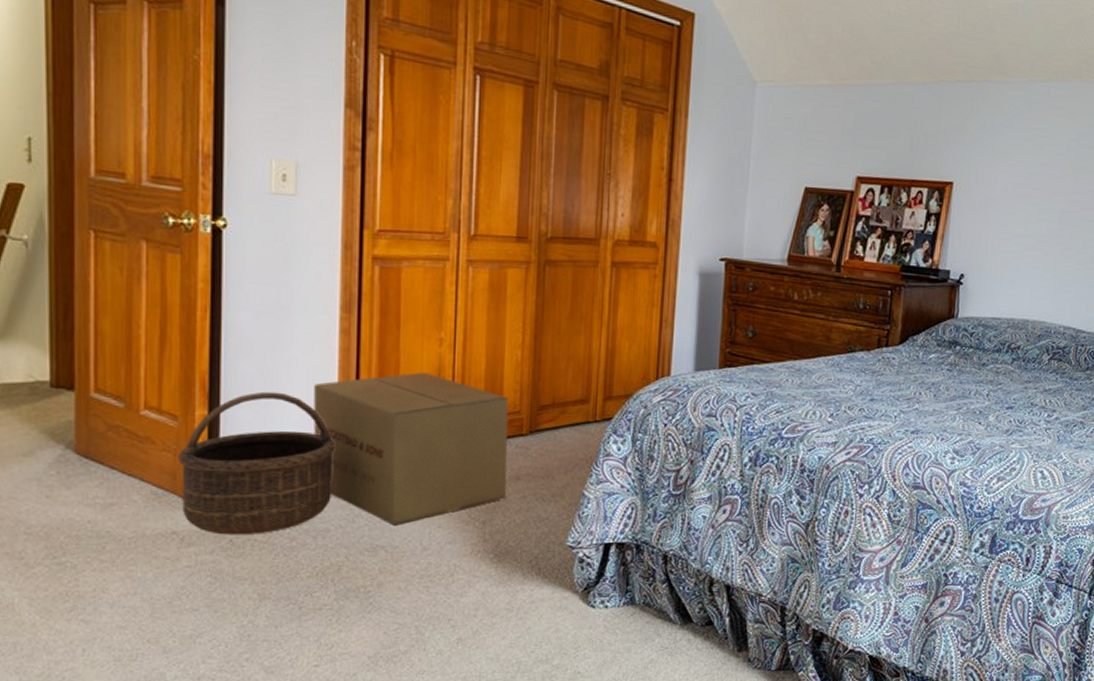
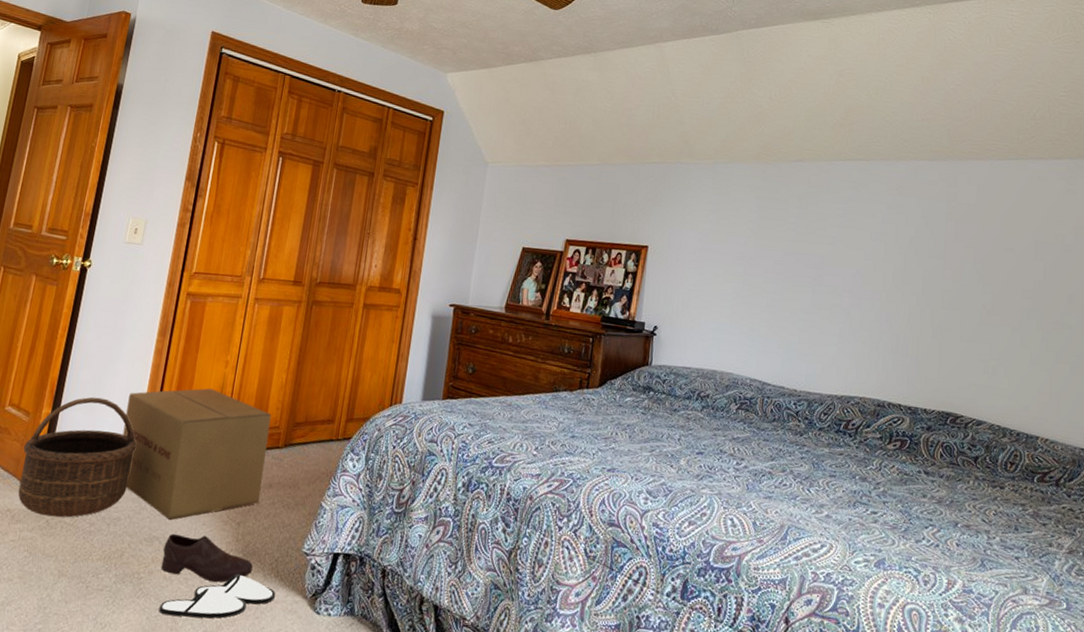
shoe: none [392,538,508,586] -> present [161,533,253,582]
slippers: none [398,576,540,627] -> present [159,574,276,619]

